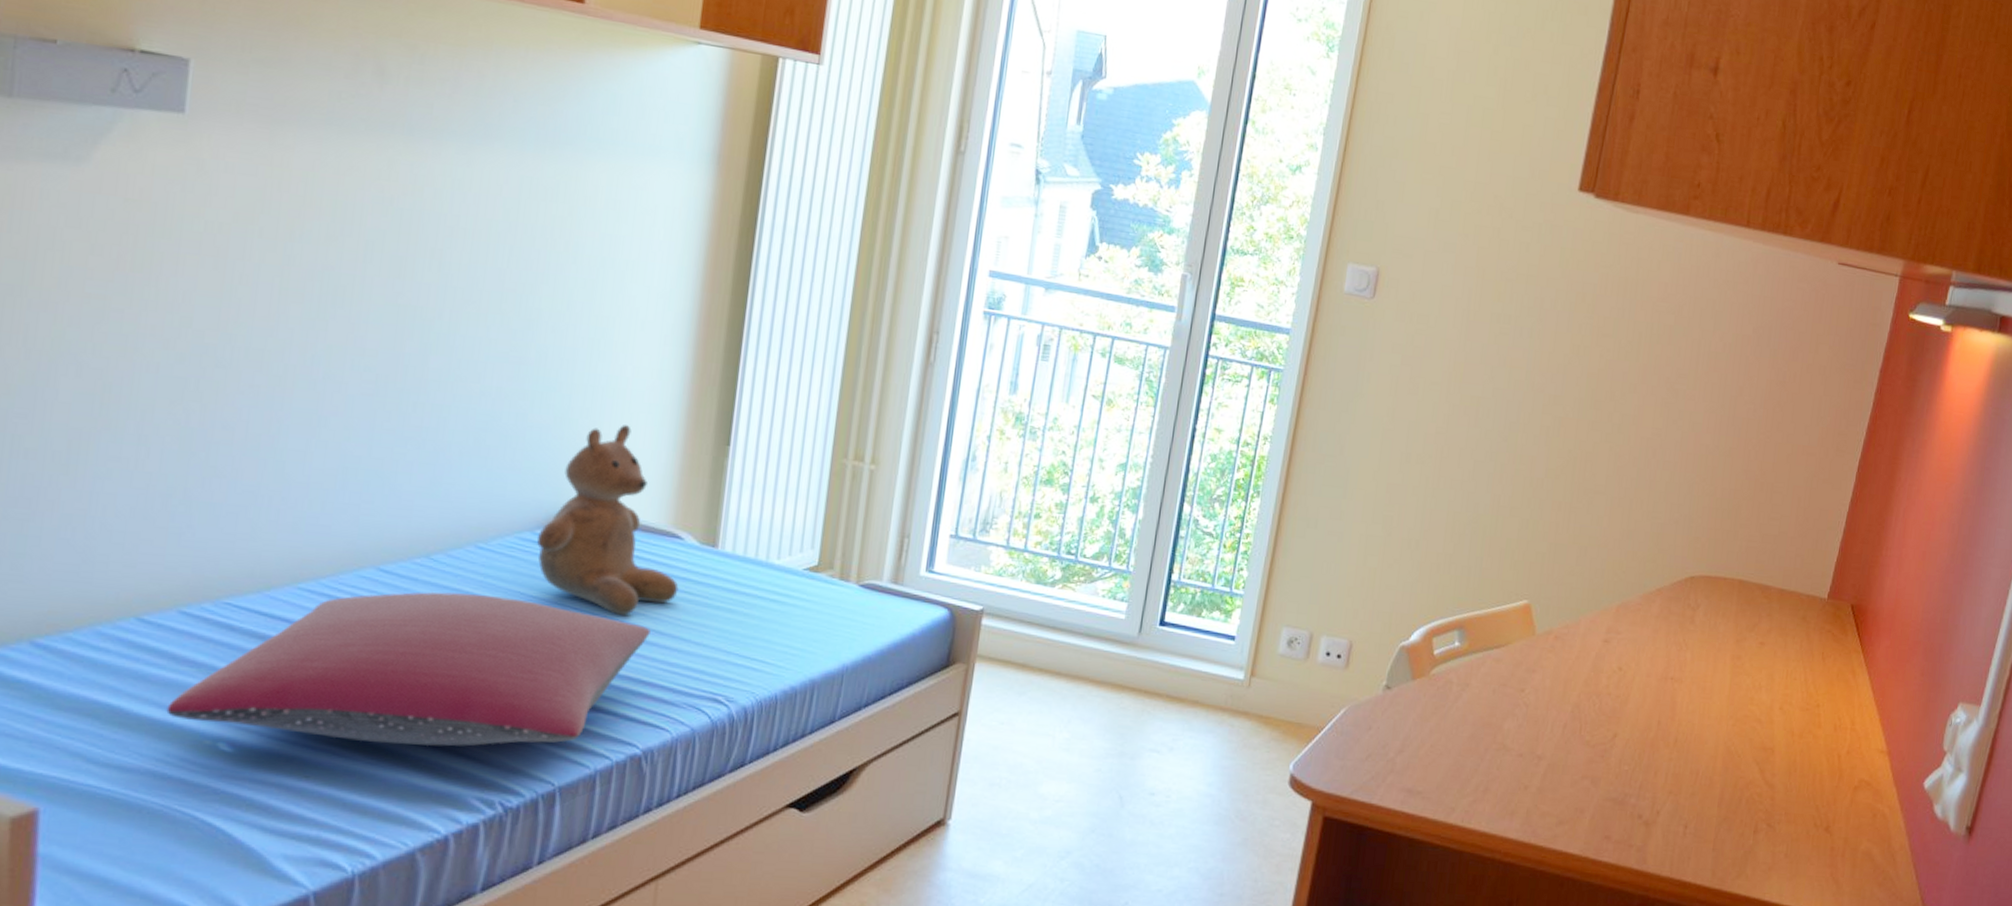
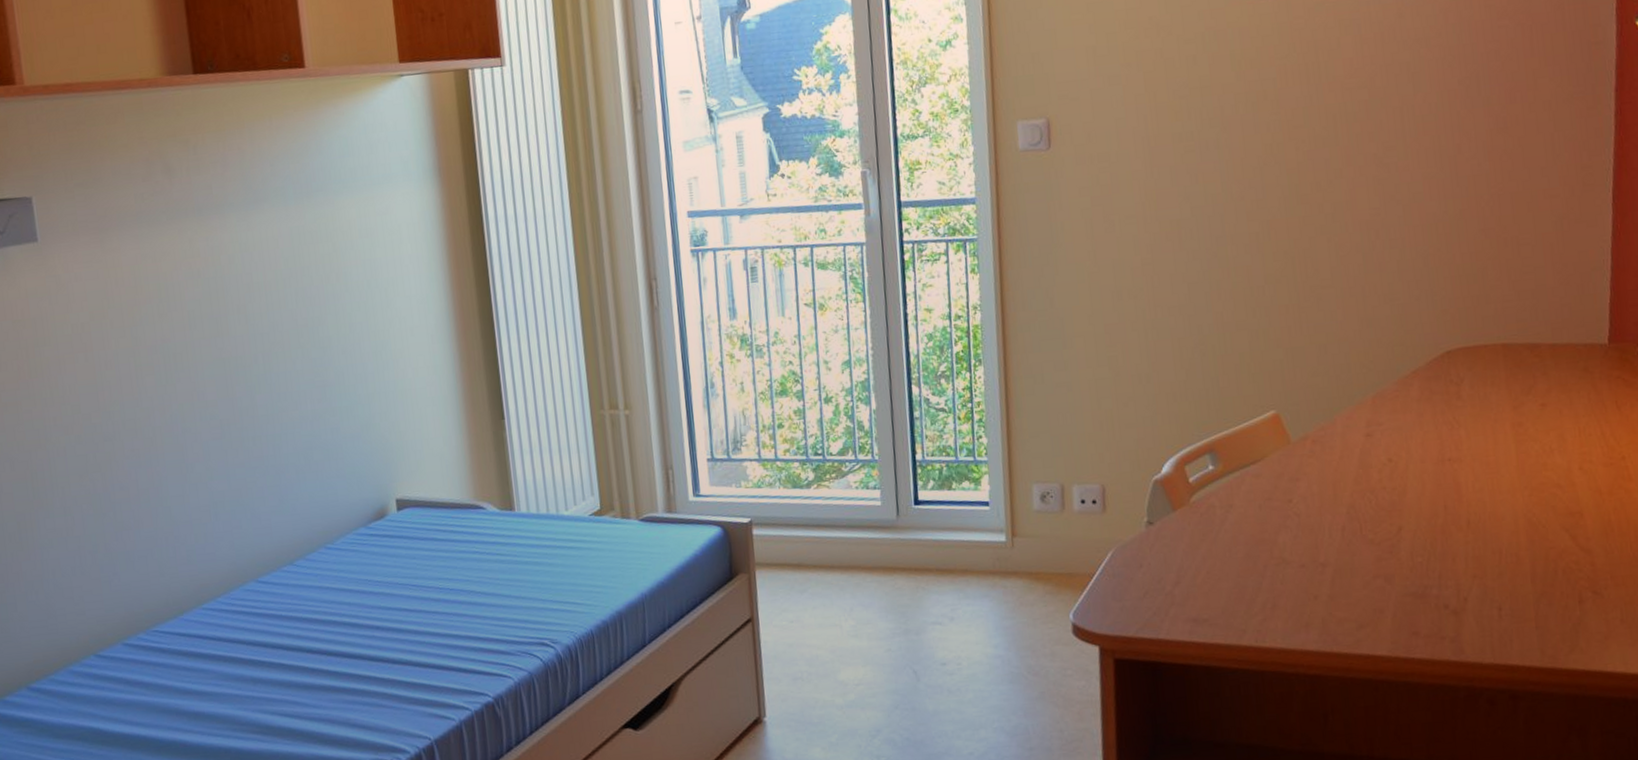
pillow: present [166,591,651,746] -> none [131,586,477,731]
teddy bear: present [536,425,679,616] -> none [370,420,492,585]

